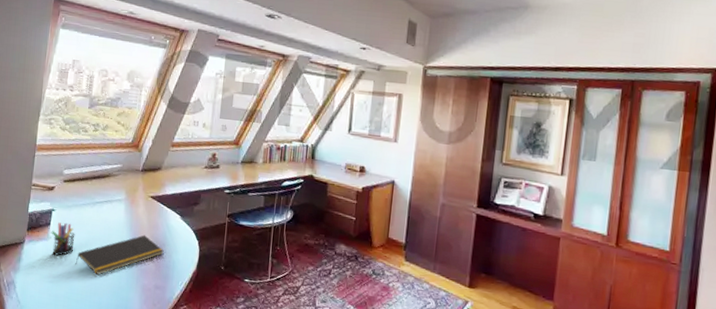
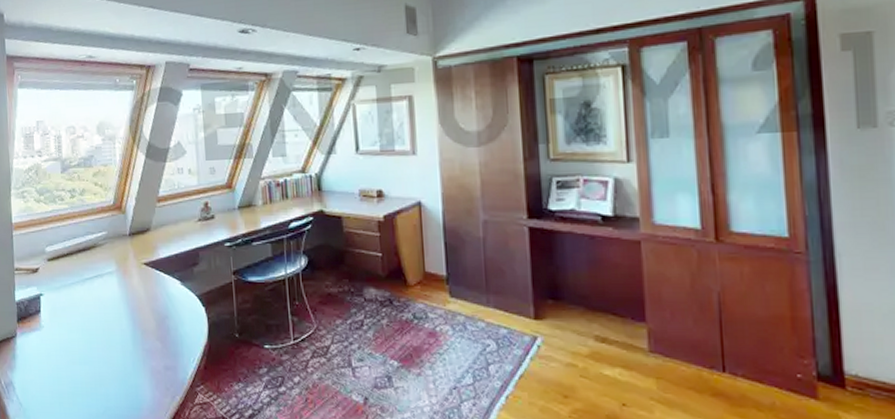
pen holder: present [51,222,75,256] -> none [42,307,70,346]
notepad: present [75,235,164,275] -> none [73,309,168,362]

